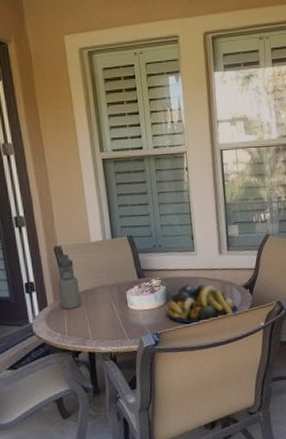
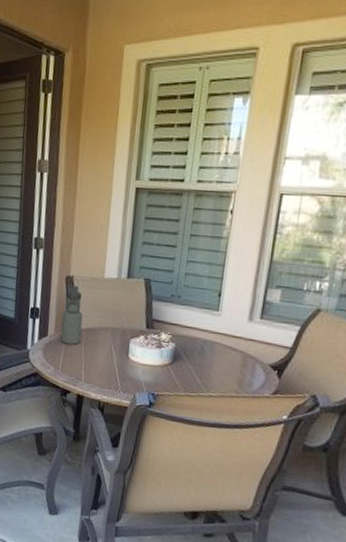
fruit bowl: present [167,284,239,324] -> none [169,348,258,398]

